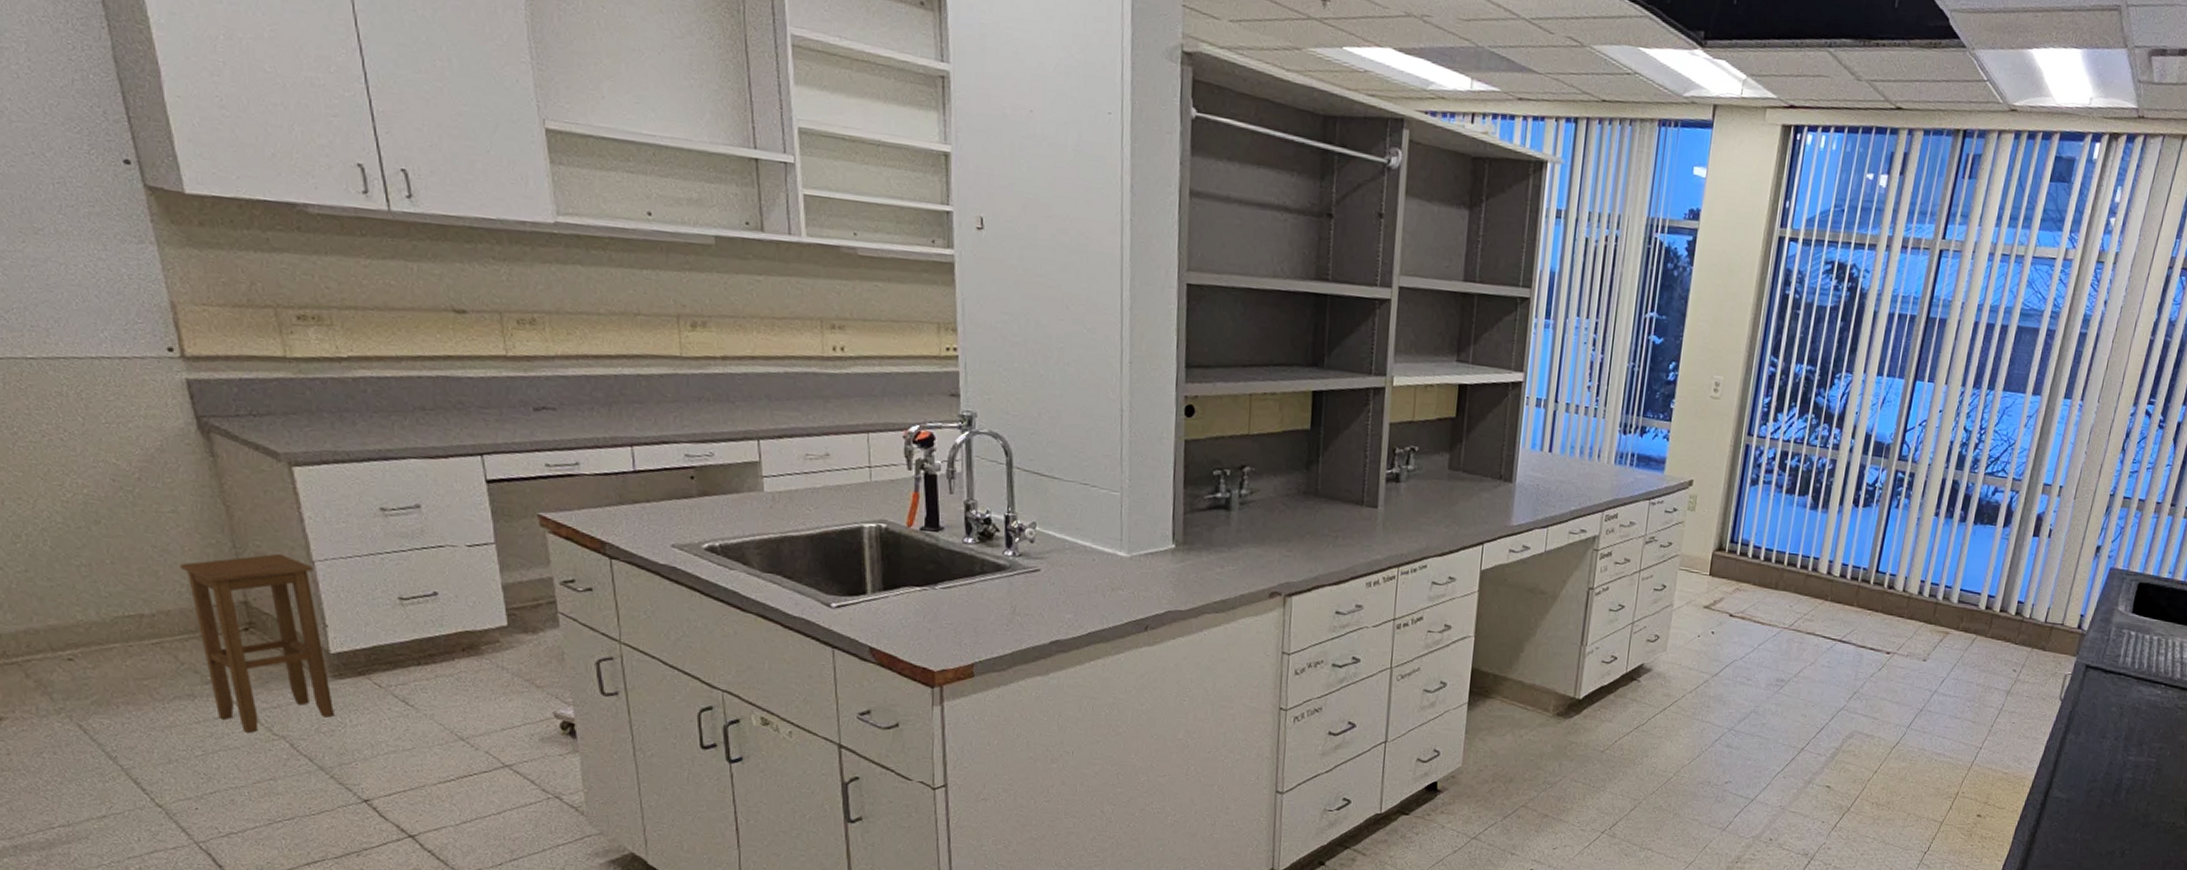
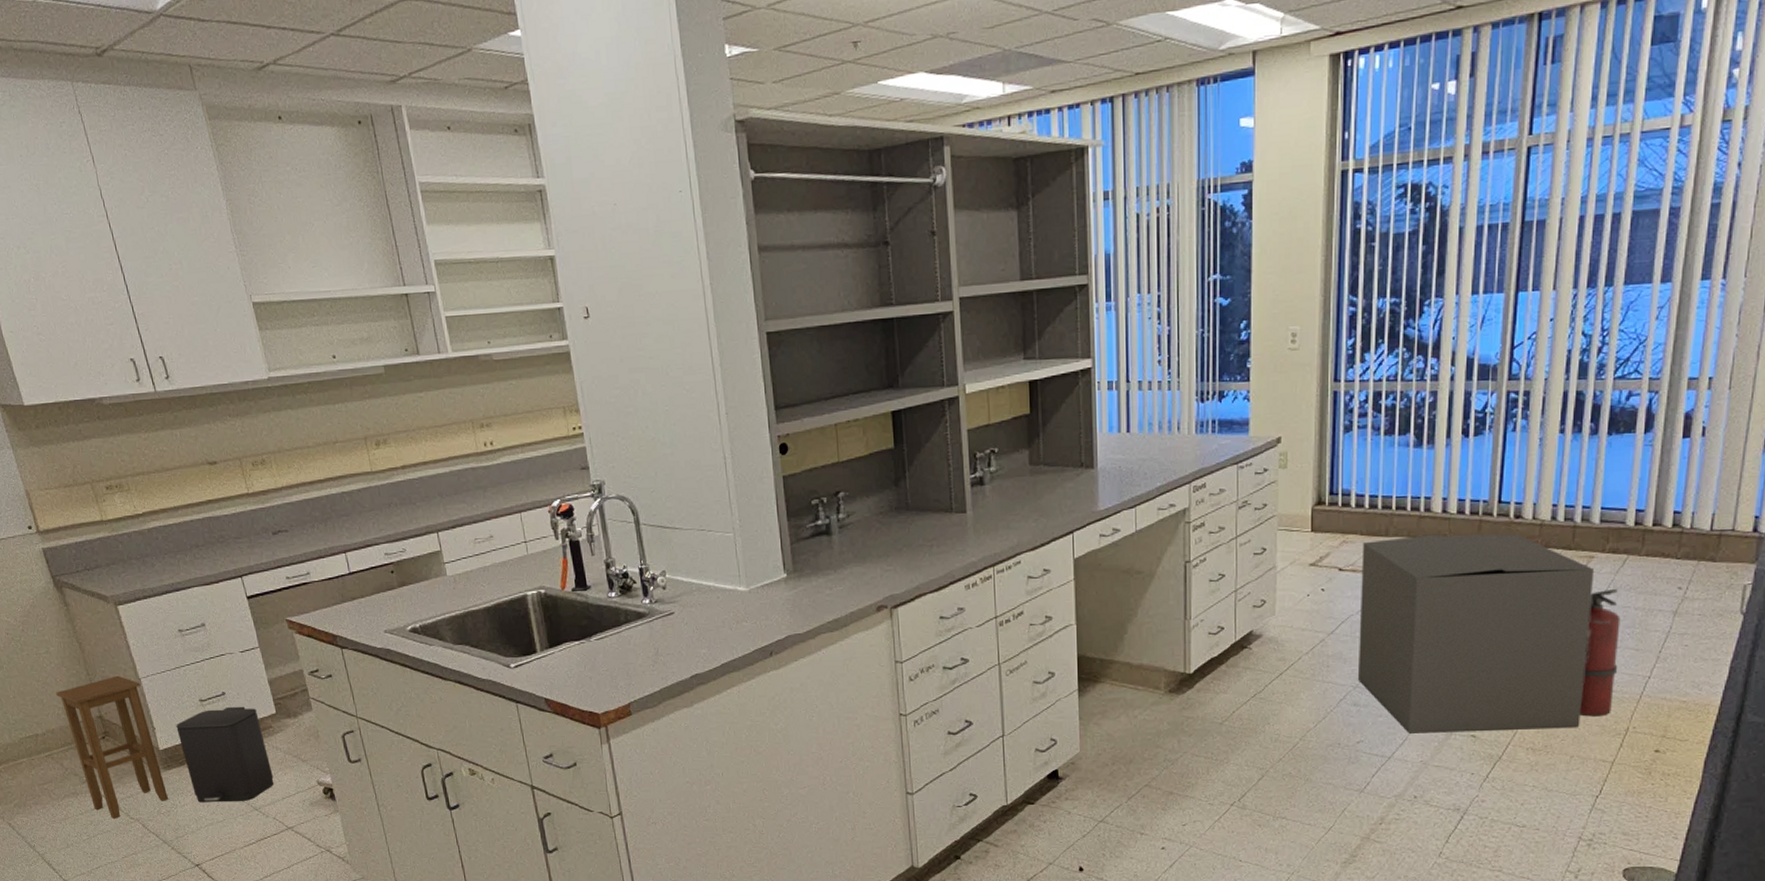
pedal bin: none [359,610,493,728] -> present [176,706,274,803]
cardboard box: none [1733,591,1949,788] -> present [1357,534,1595,734]
fire extinguisher: none [1920,664,1965,780] -> present [1579,588,1621,717]

